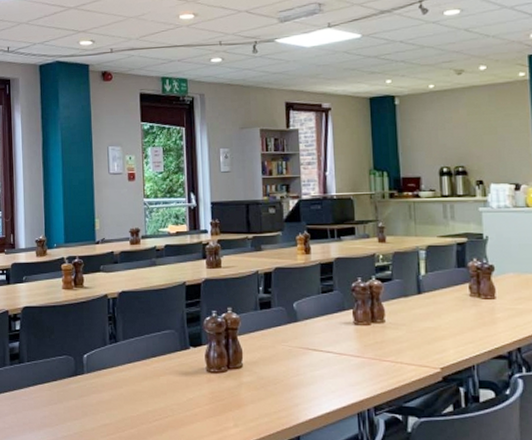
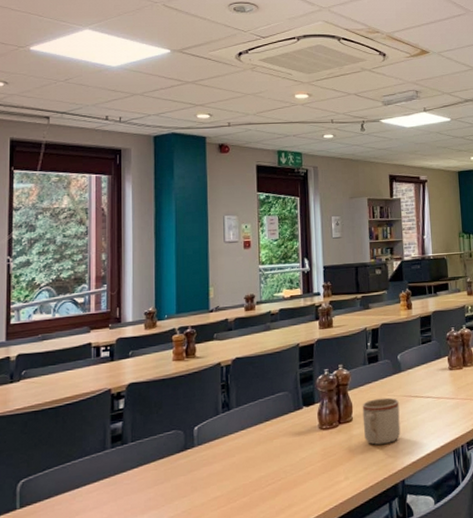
mug: none [253,347,296,396] -> present [362,397,401,445]

